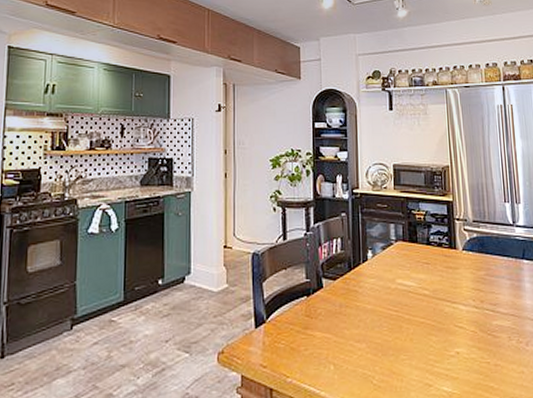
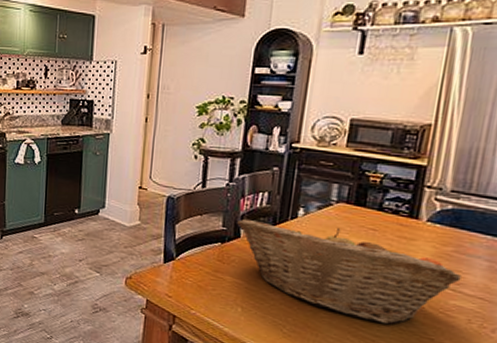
fruit basket: none [319,265,496,356] -> present [237,218,462,325]

